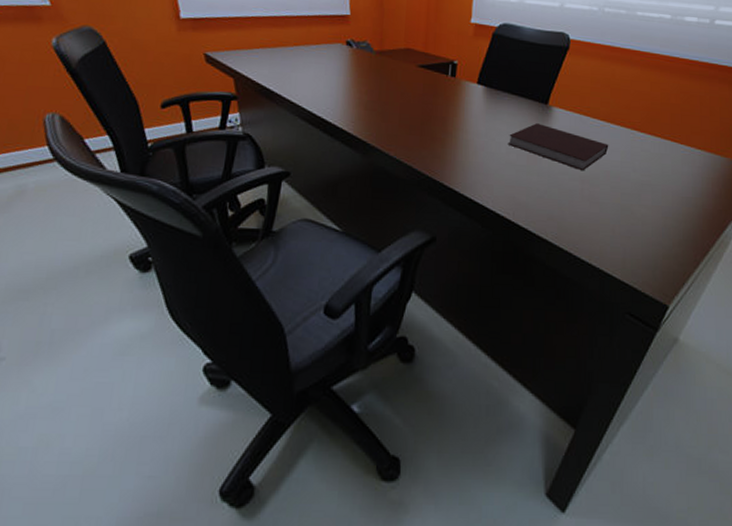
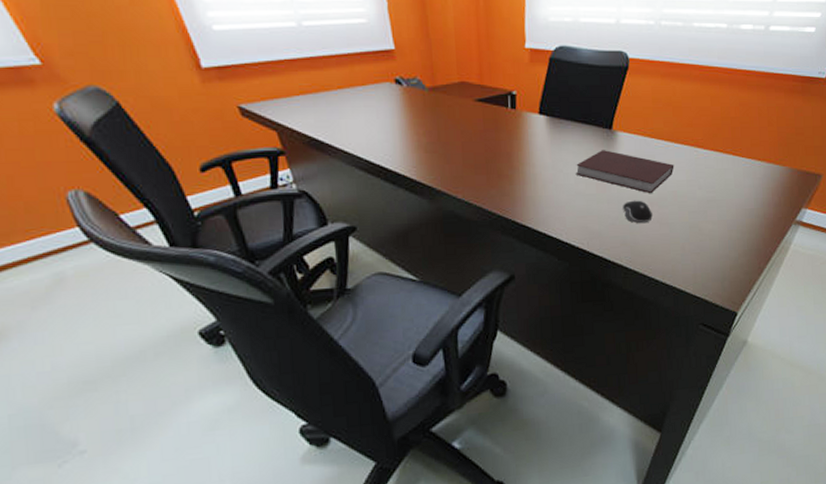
computer mouse: none [553,175,583,200] -> present [623,200,653,224]

